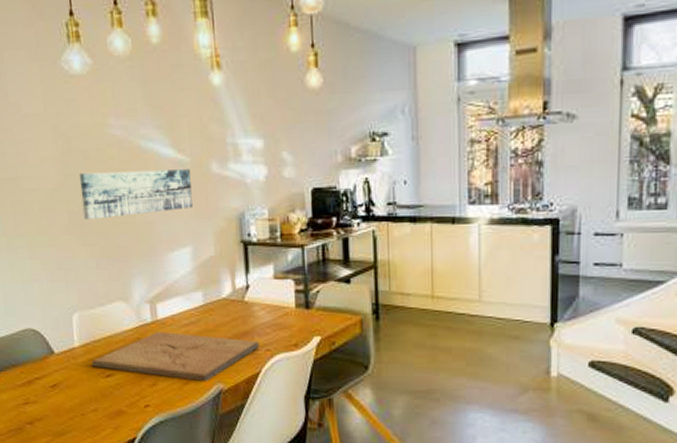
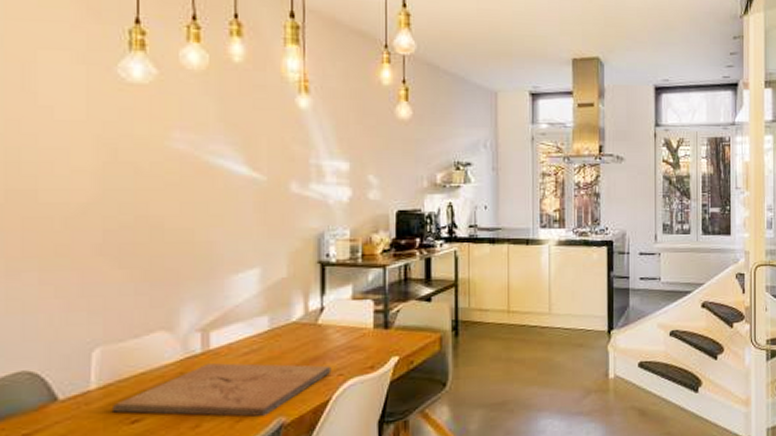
wall art: present [79,169,193,220] -> none [124,187,265,239]

